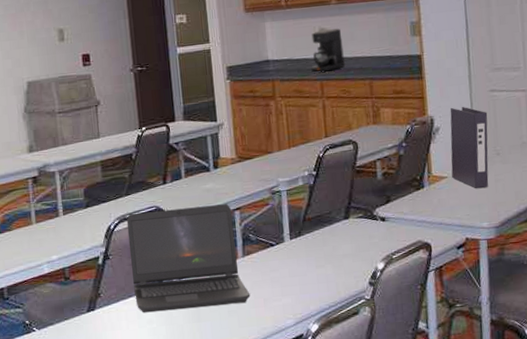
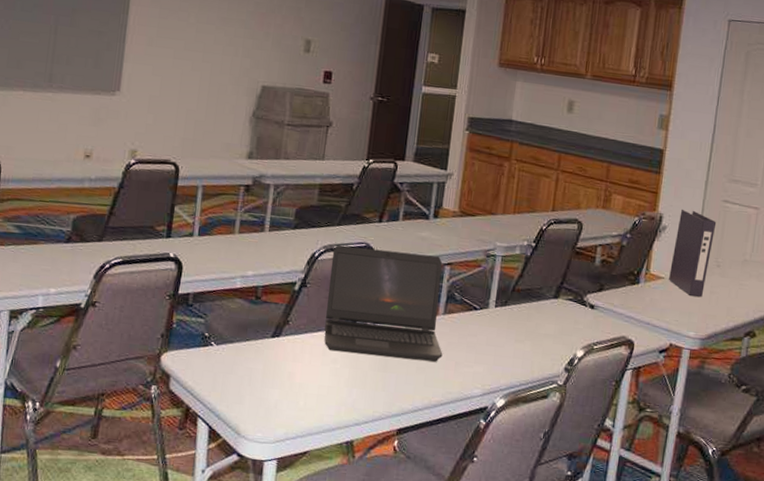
coffee maker: present [311,28,346,72] -> none [552,102,590,146]

